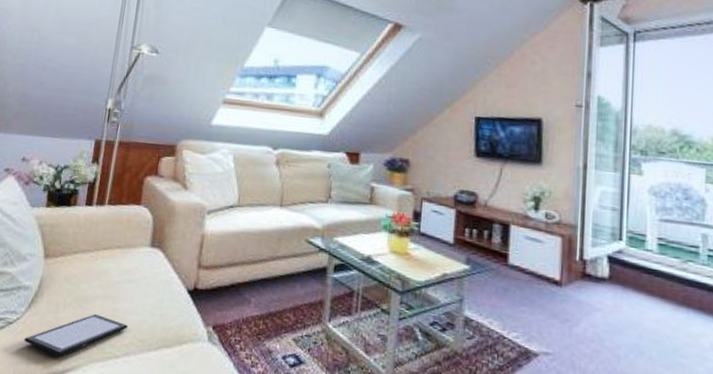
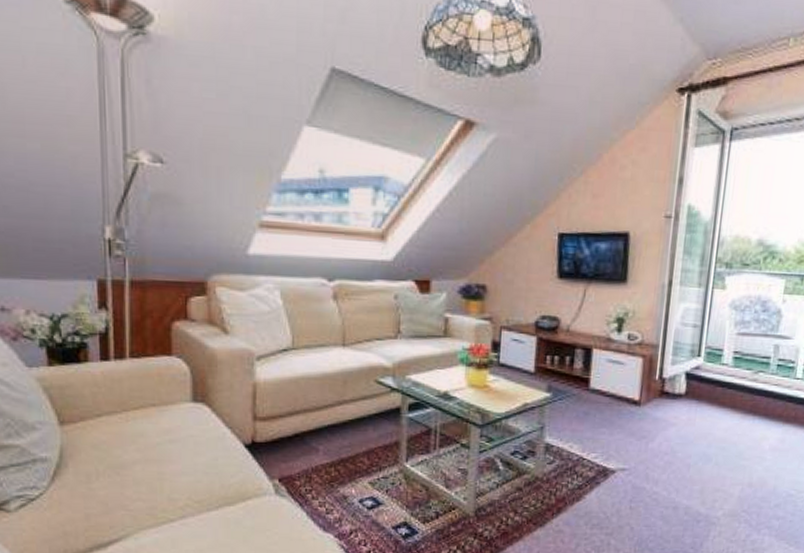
tablet: present [24,314,128,357] -> none [54,480,179,528]

